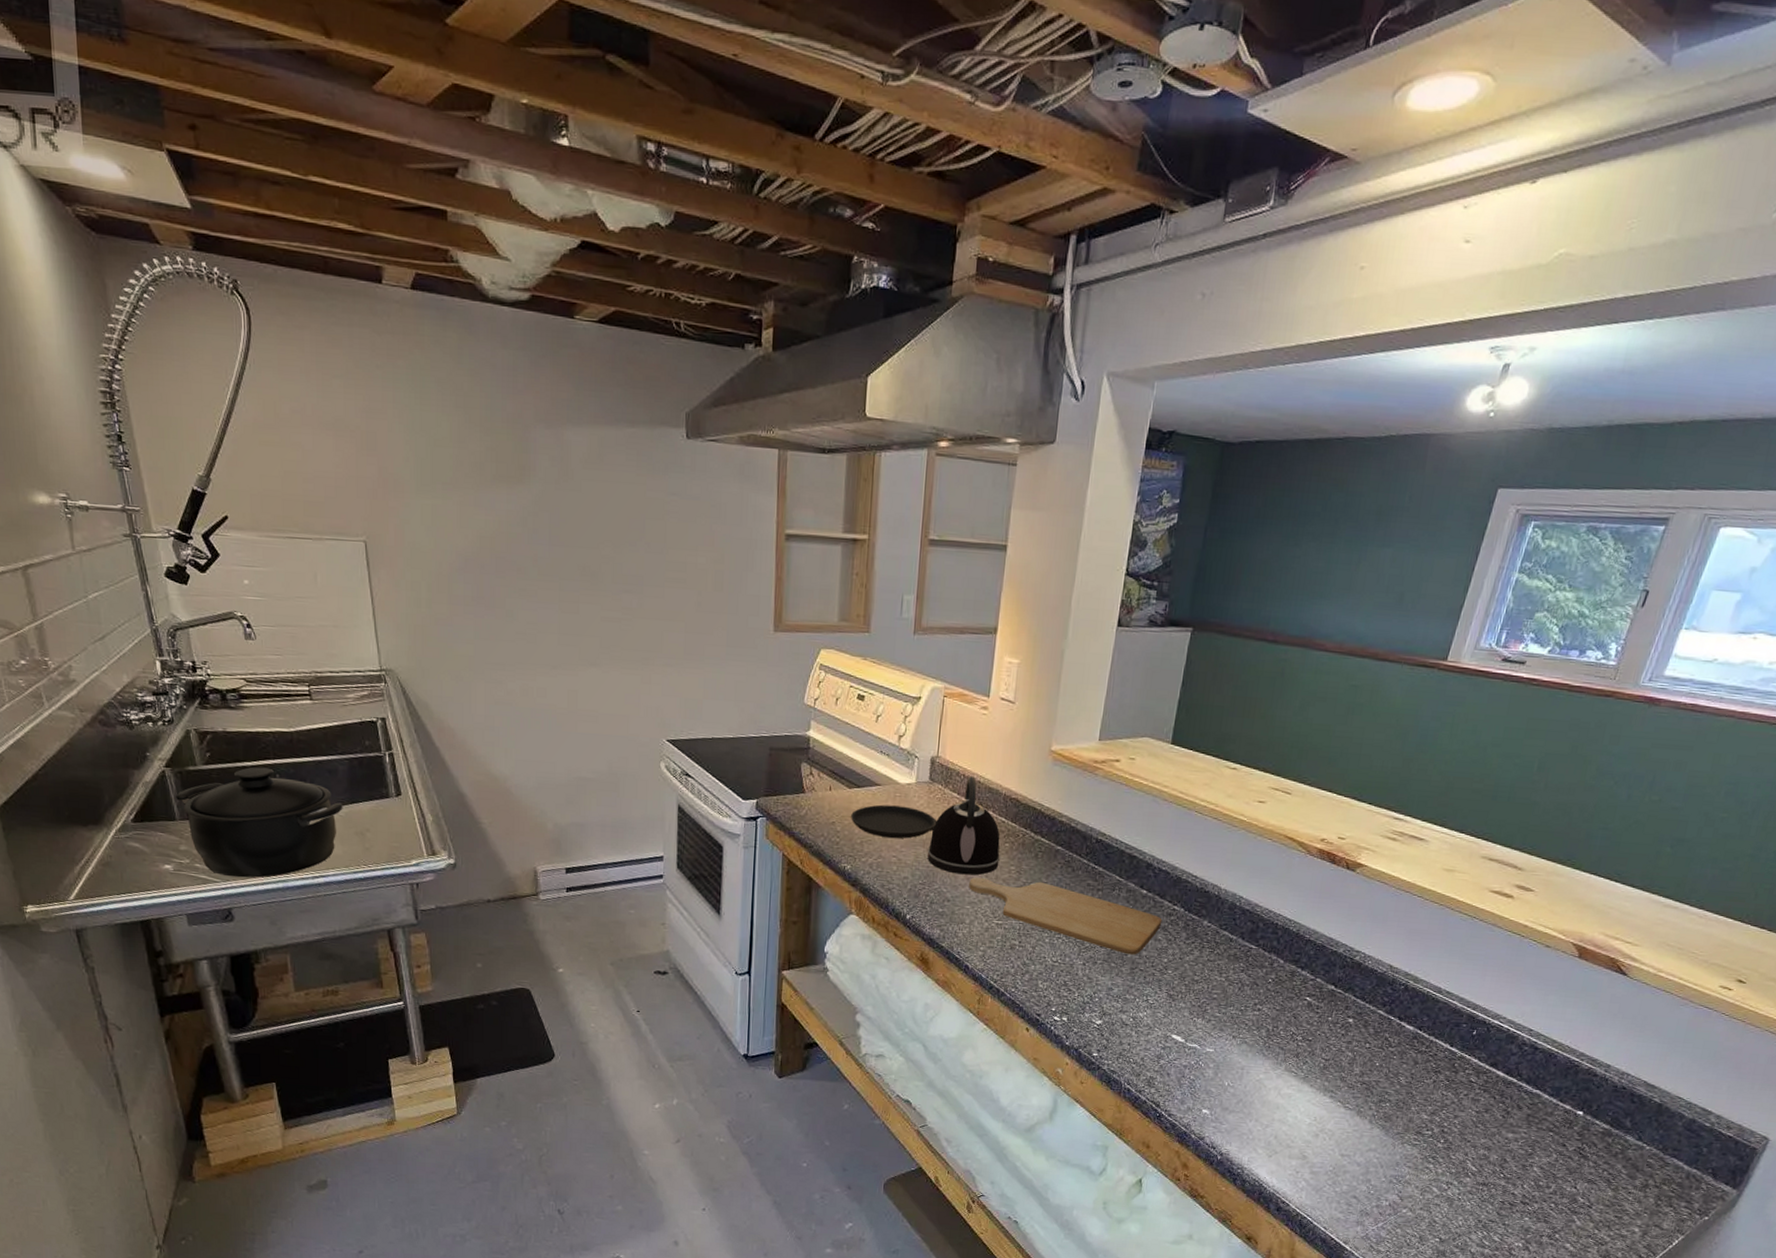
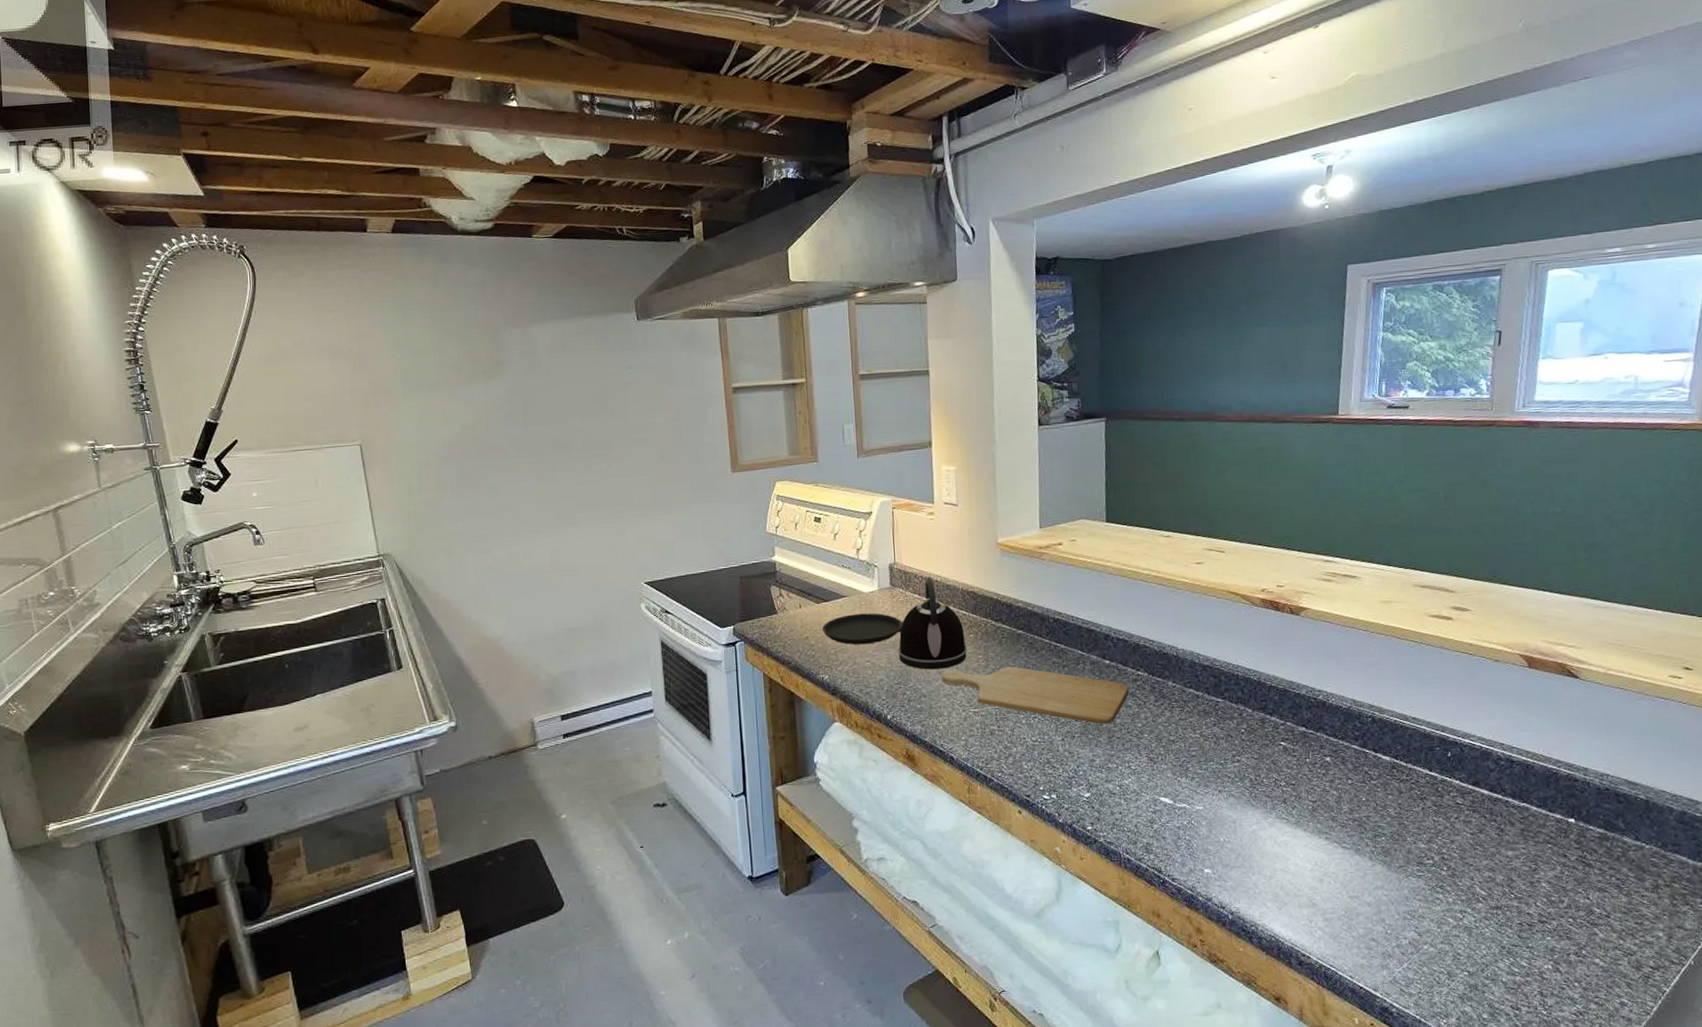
saucepan: present [176,767,343,878] -> none [192,659,349,769]

